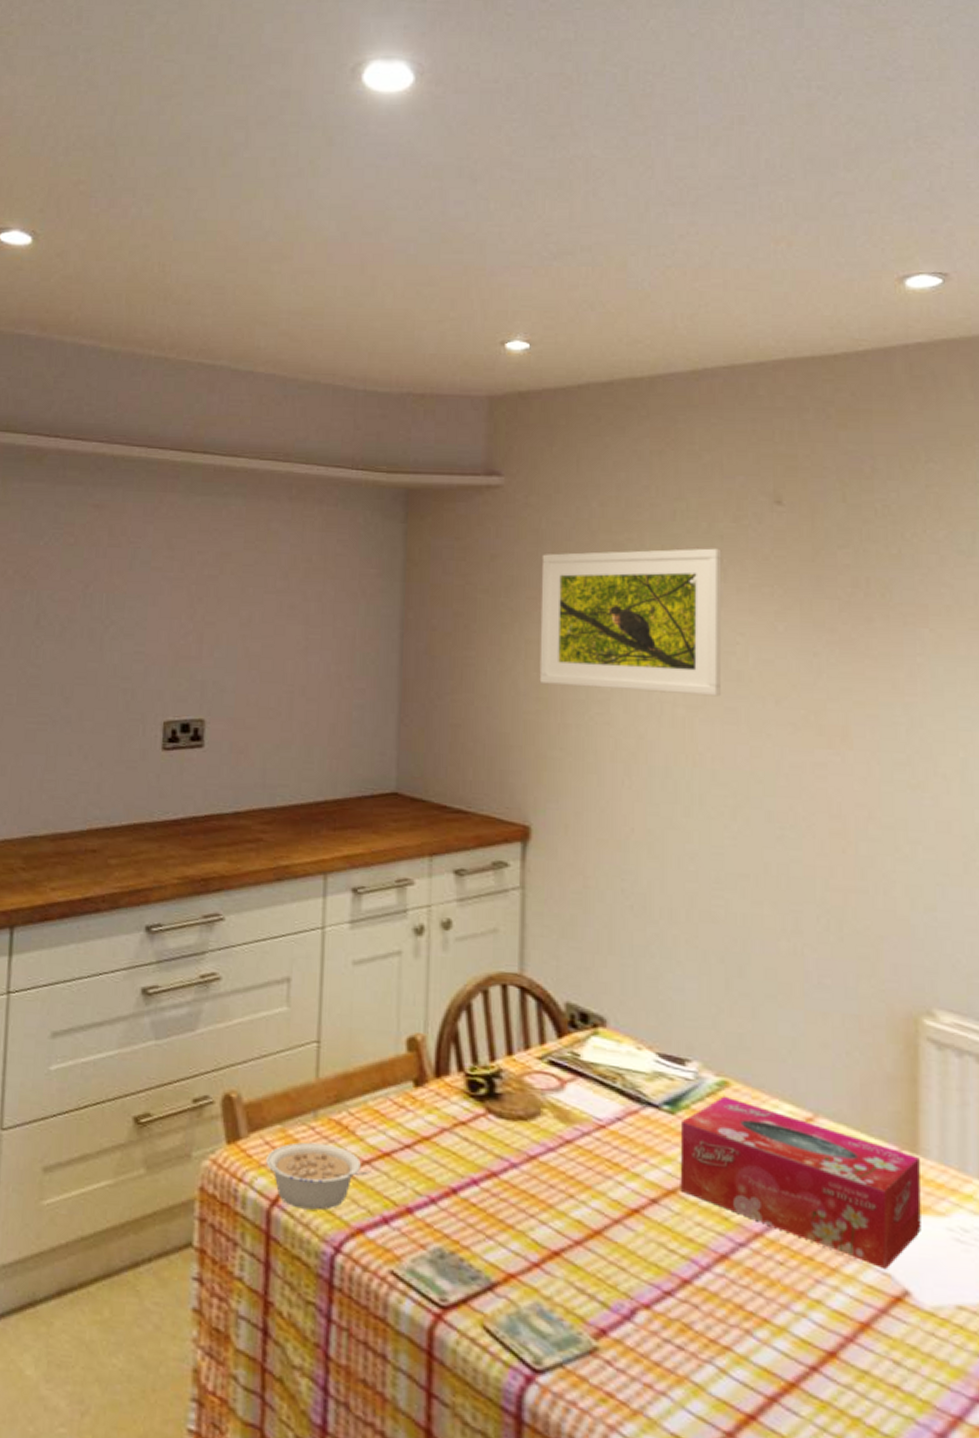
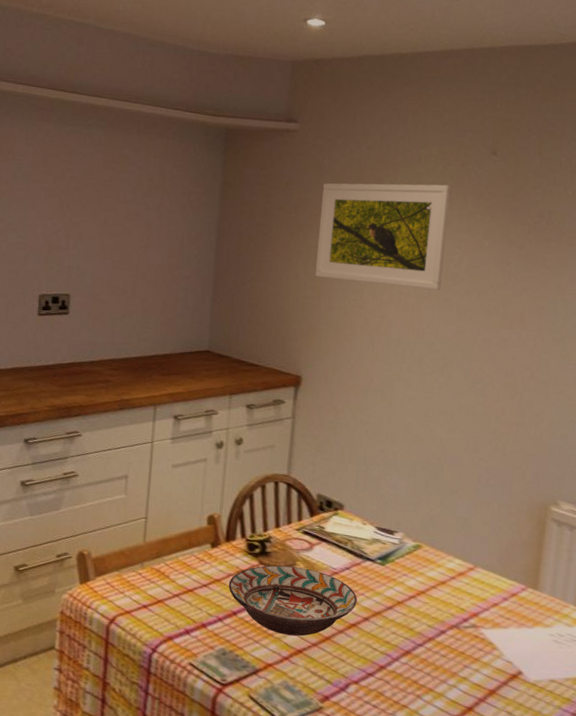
legume: present [266,1142,370,1211] -> none [107,583,178,626]
decorative bowl: none [443,1114,638,1229] -> present [228,565,358,636]
tissue box: present [680,1095,921,1270] -> none [383,554,538,659]

